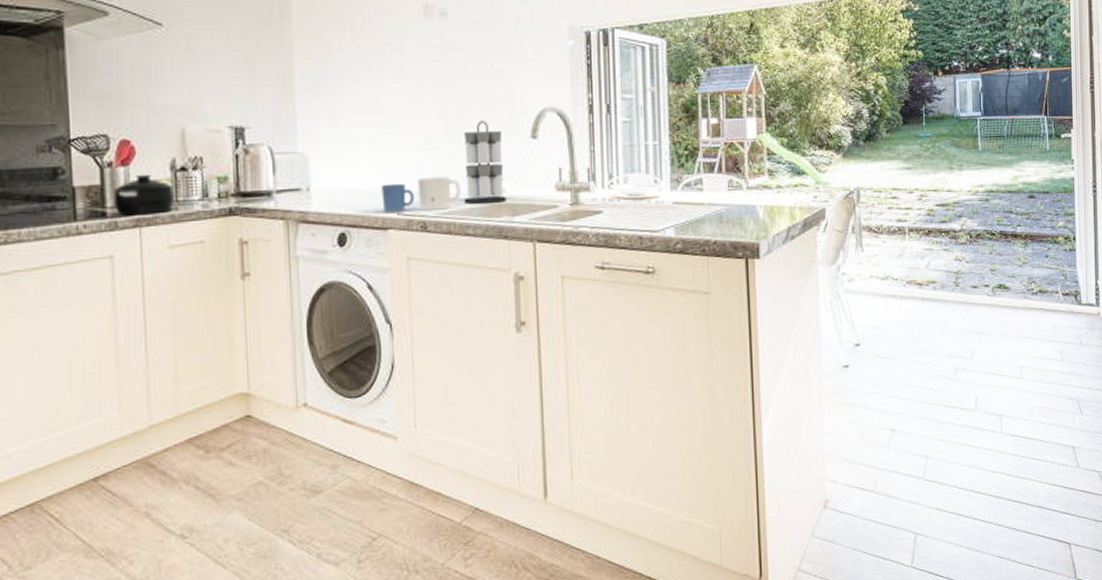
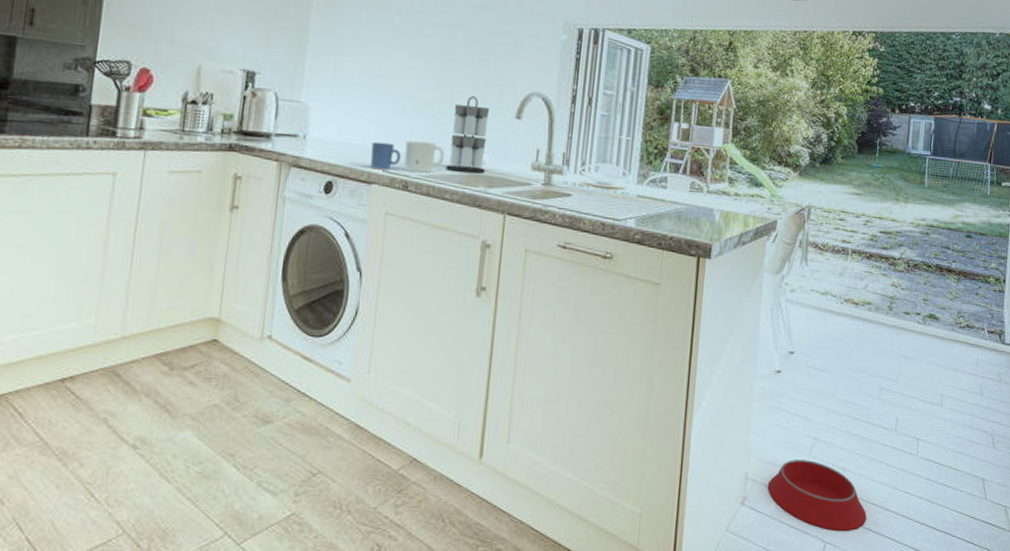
saucepan: present [114,175,174,216] -> none [125,102,182,141]
pet bowl: none [850,452,956,521] -> present [768,460,867,531]

